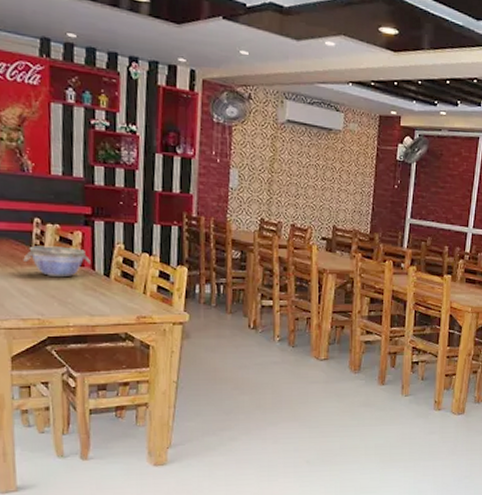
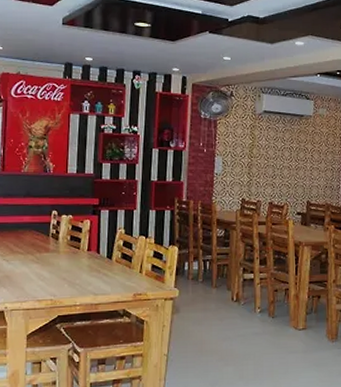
bowl: present [23,246,91,278] -> none [42,234,96,262]

